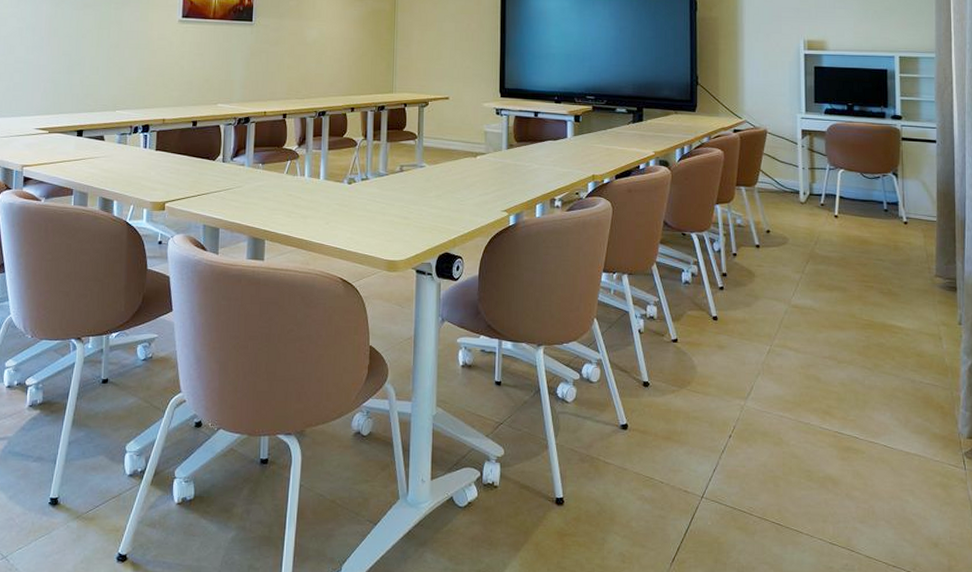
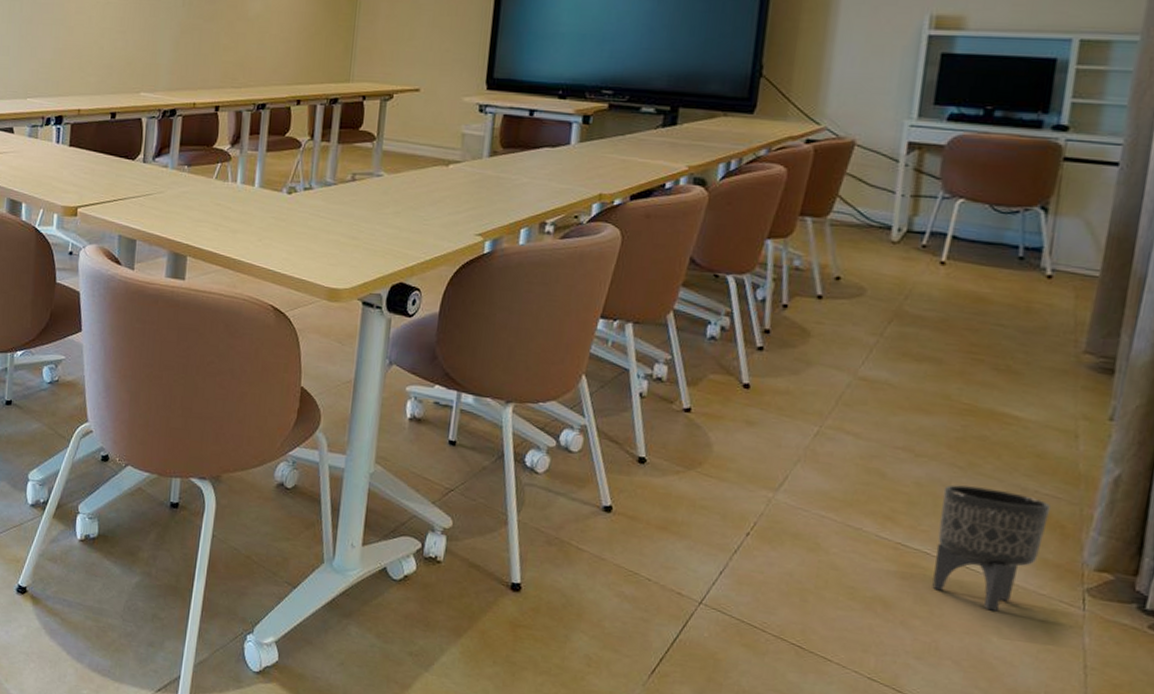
planter: none [861,382,932,478] -> present [932,484,1050,612]

